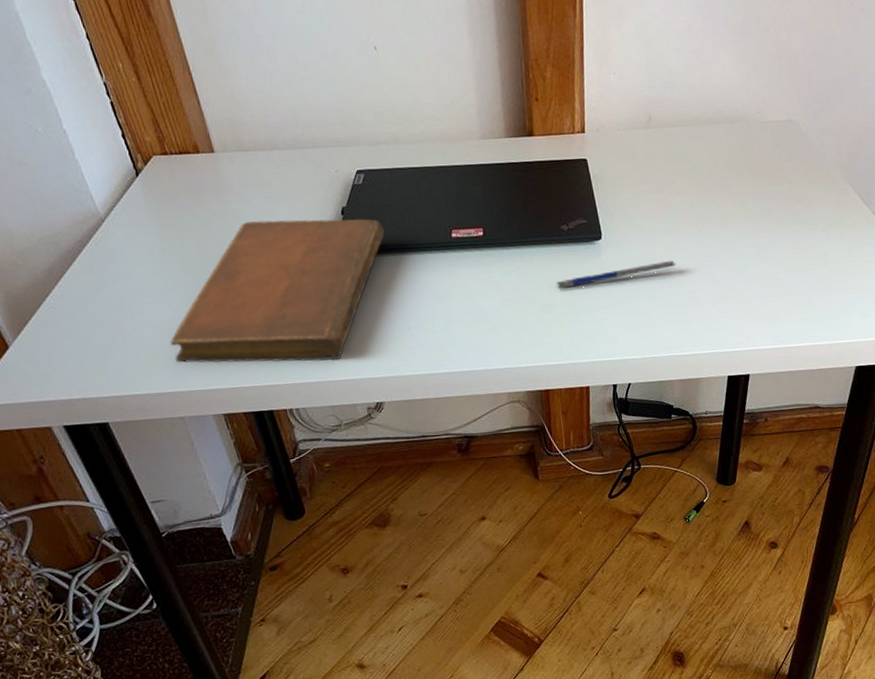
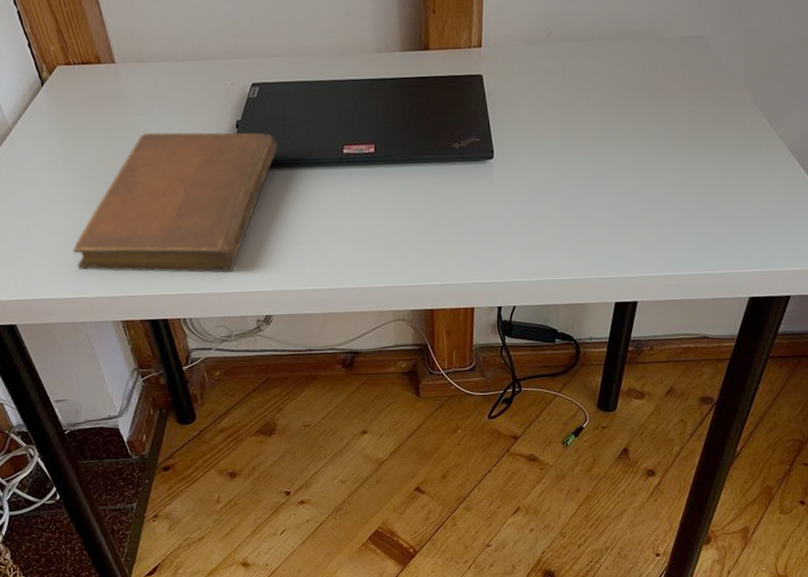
pen: present [556,260,676,291] -> none [446,181,569,211]

